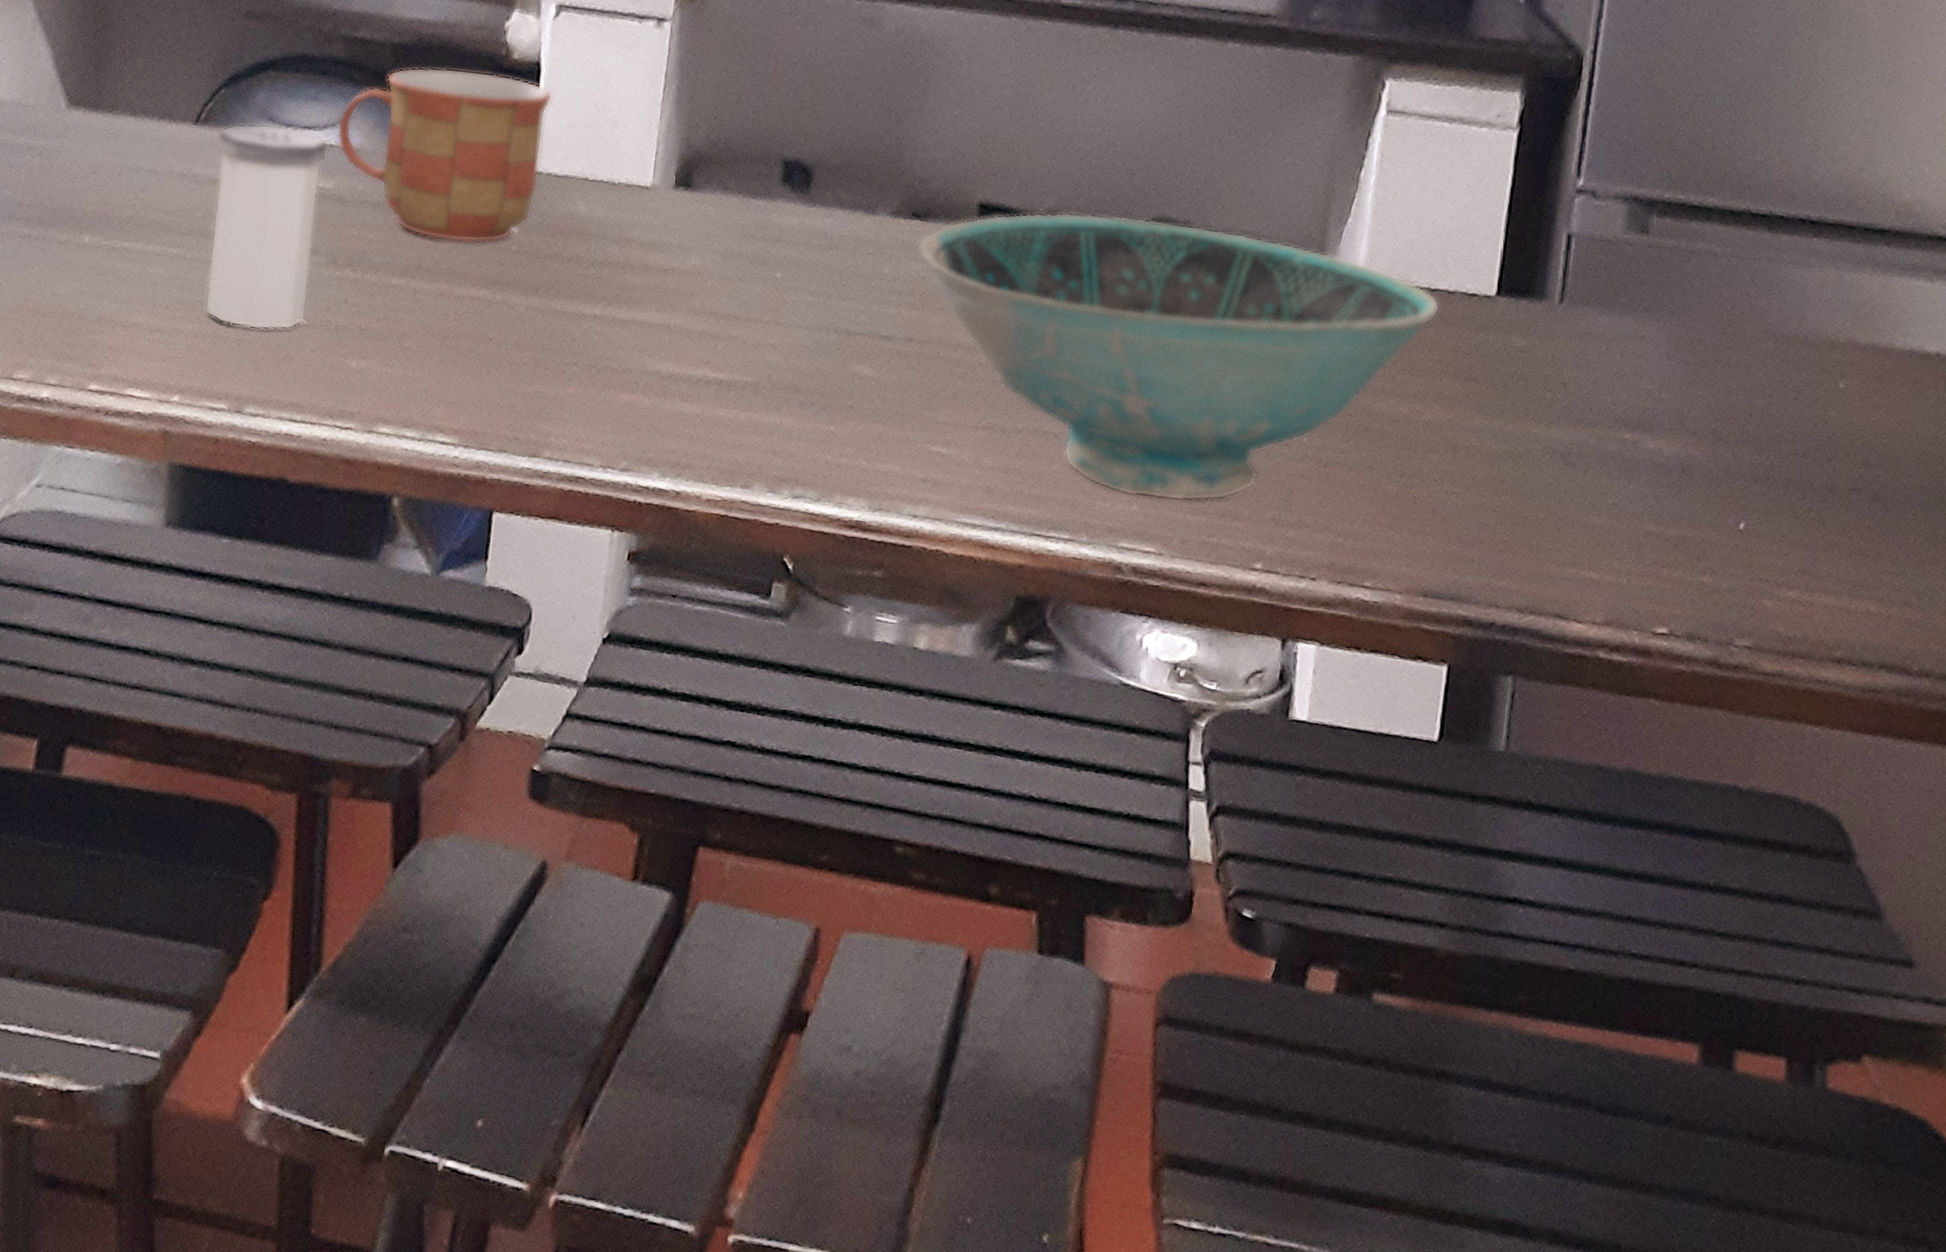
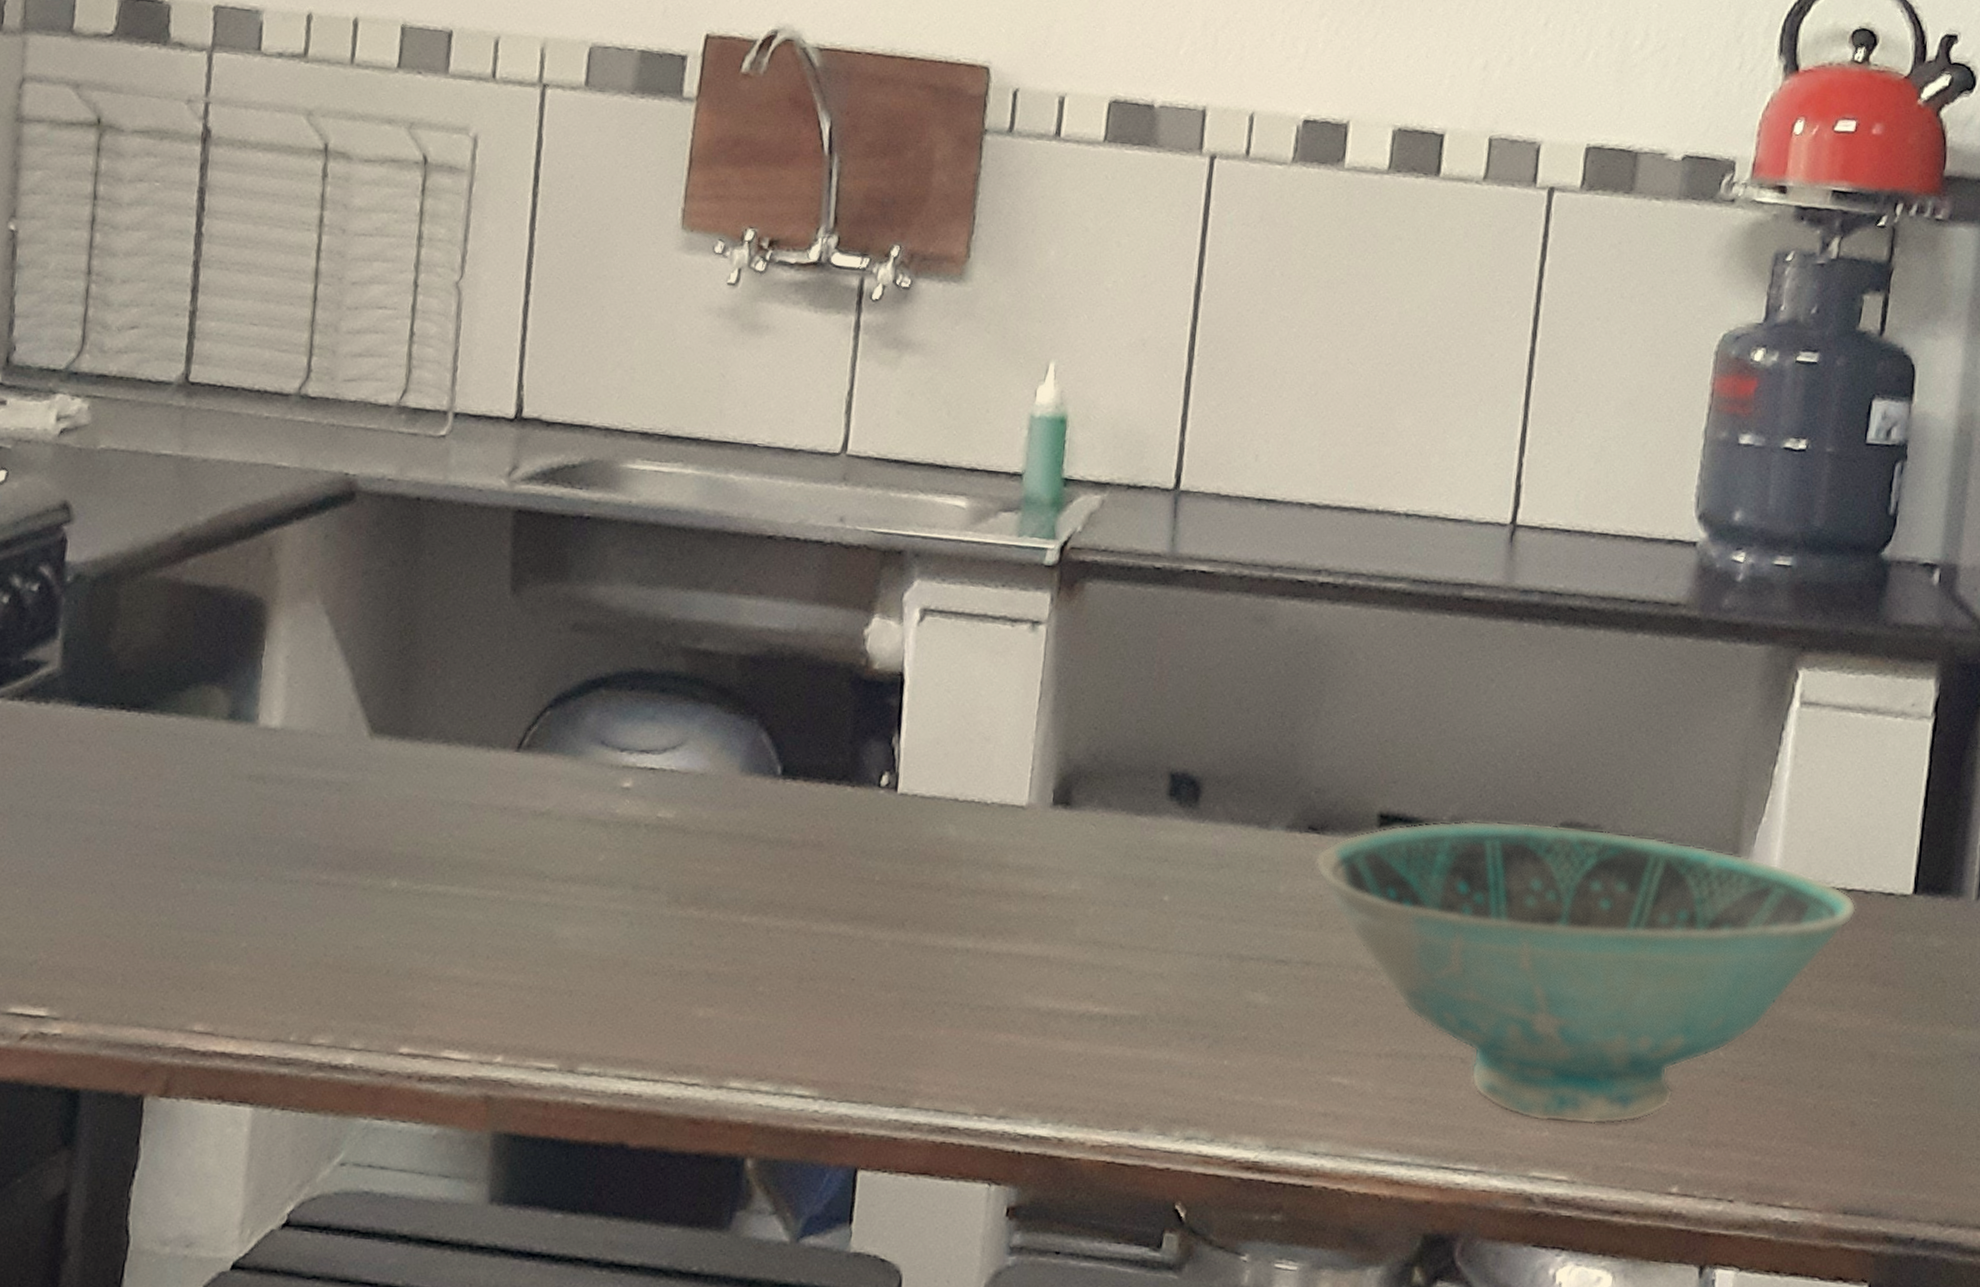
salt shaker: present [204,123,329,330] -> none [530,749,669,979]
mug: present [336,67,553,243] -> none [677,680,918,874]

